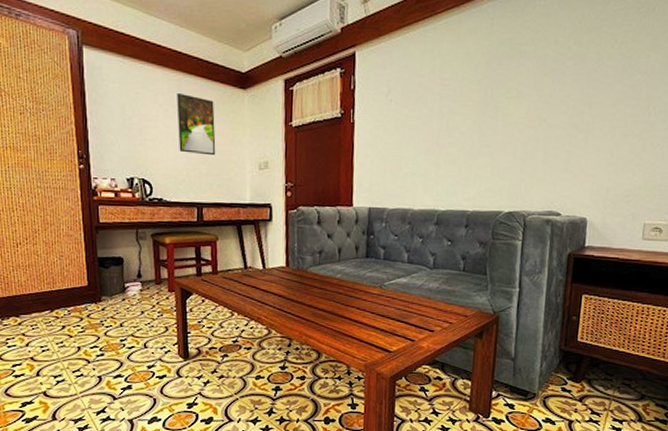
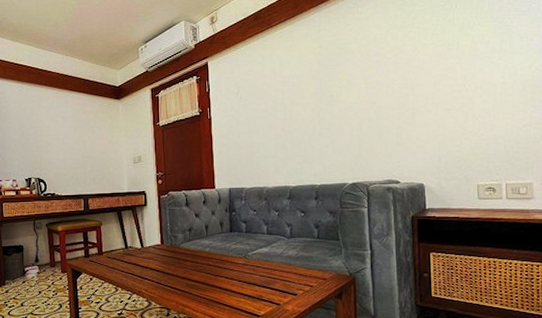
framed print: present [177,92,216,156] -> none [64,106,98,155]

